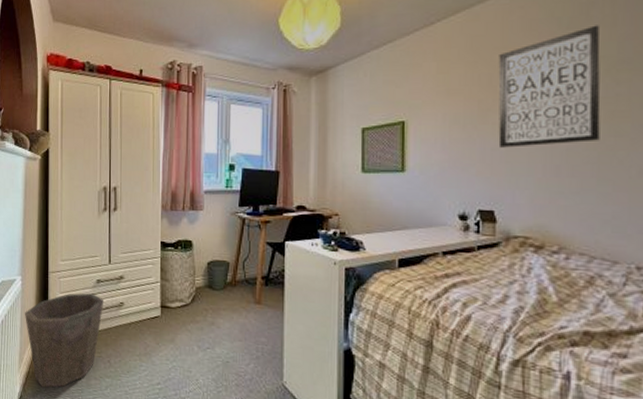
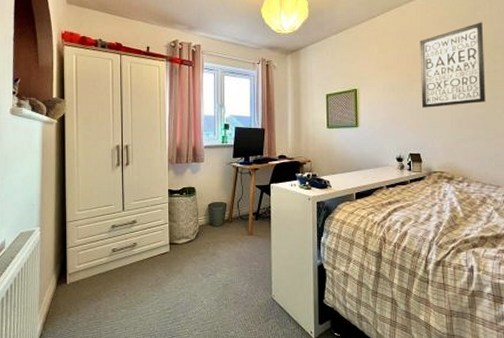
waste bin: present [25,293,104,388] -> none [44,237,119,324]

